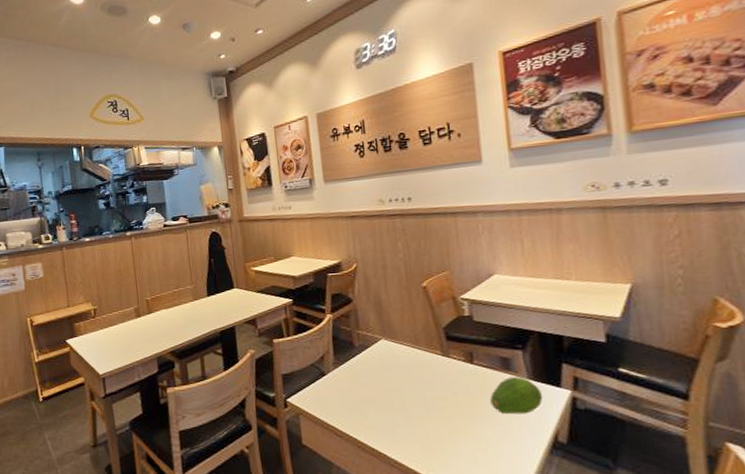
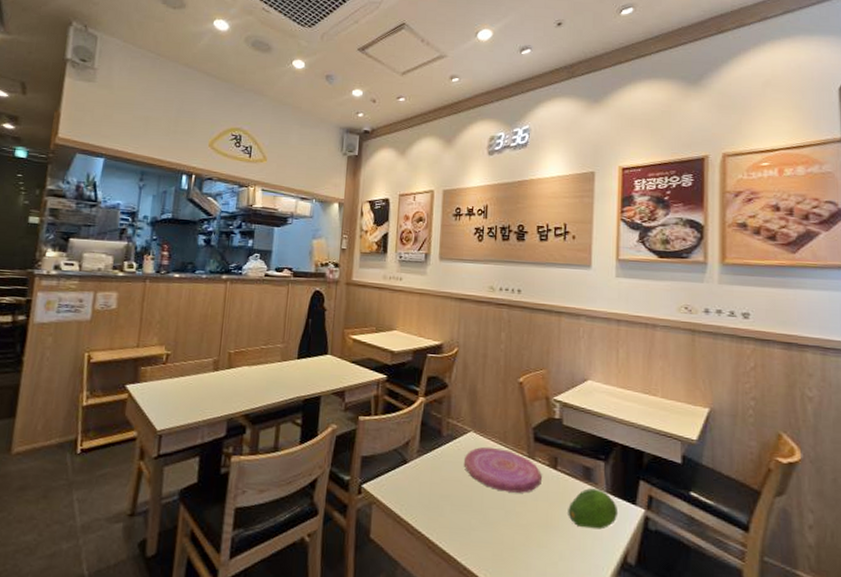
plate: none [380,351,460,390] -> present [465,446,542,493]

